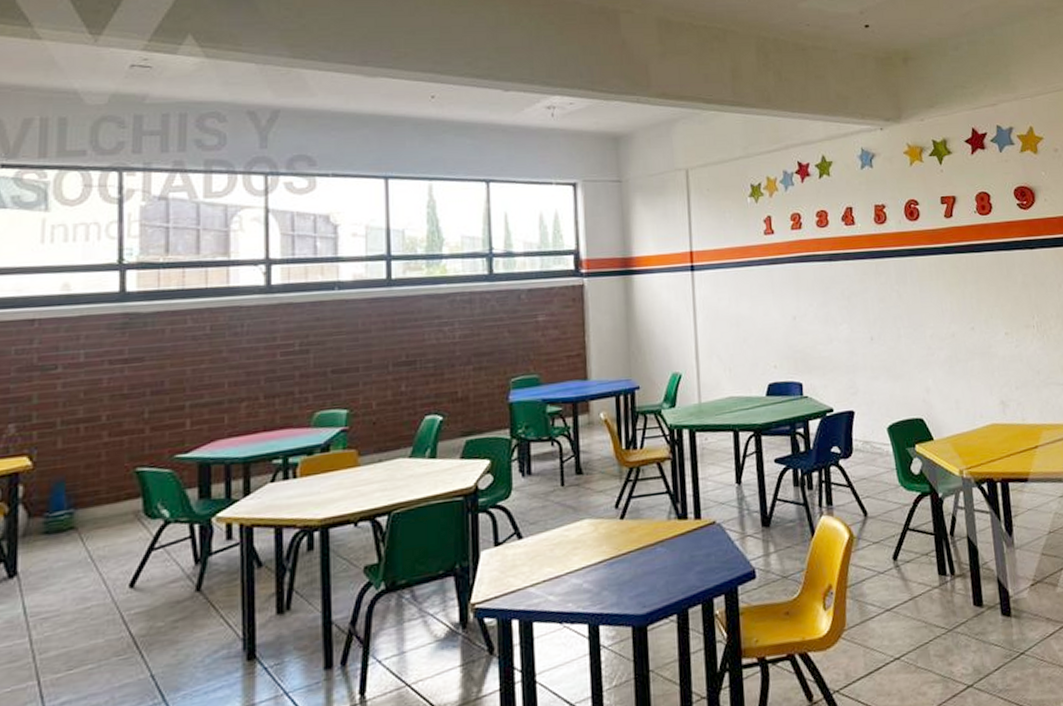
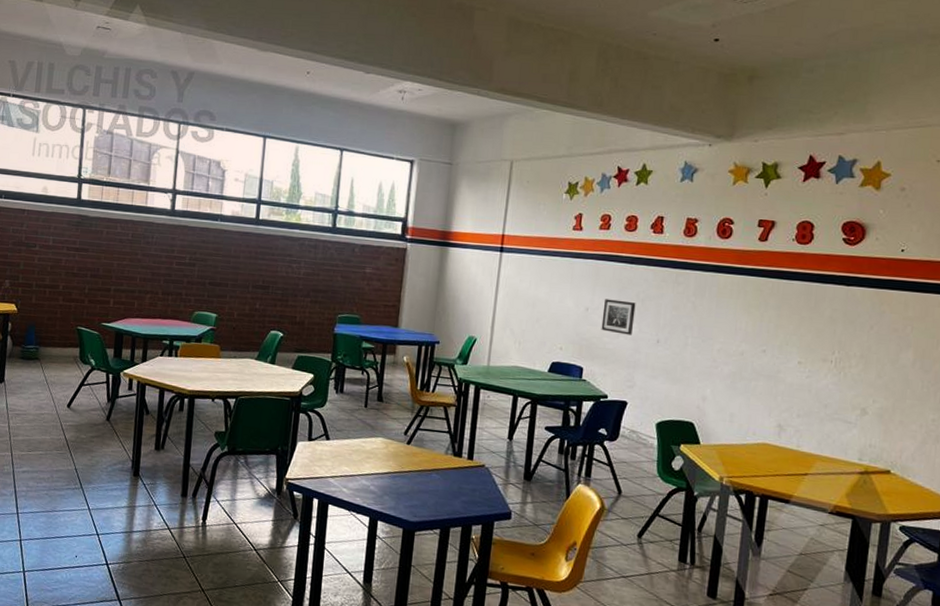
wall art: none [810,301,845,339] -> present [601,299,636,335]

